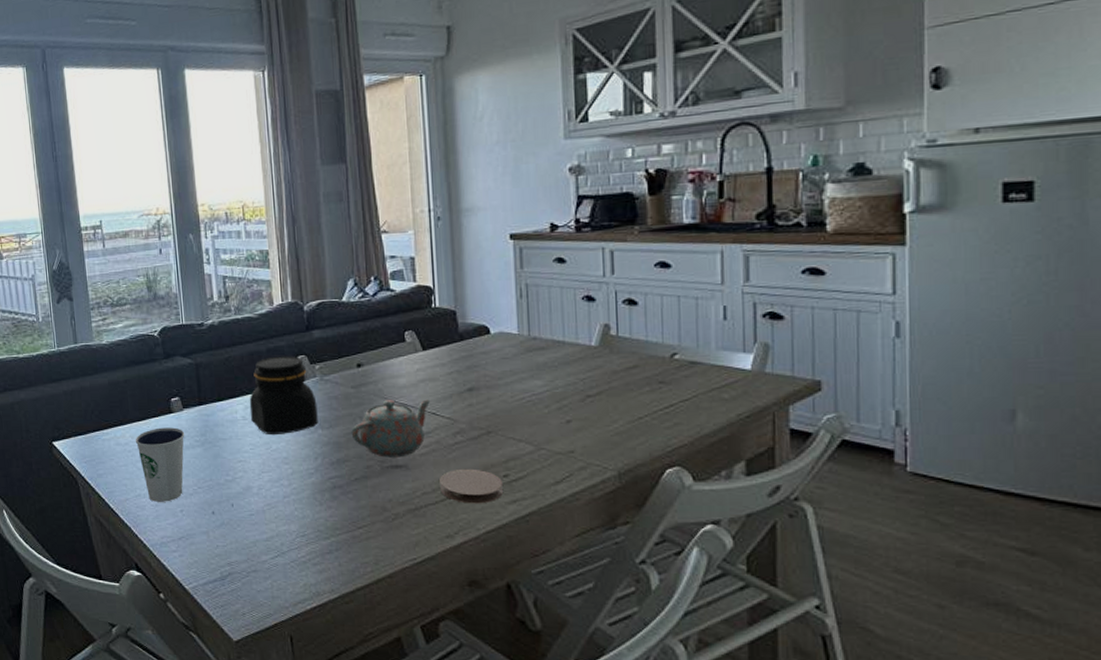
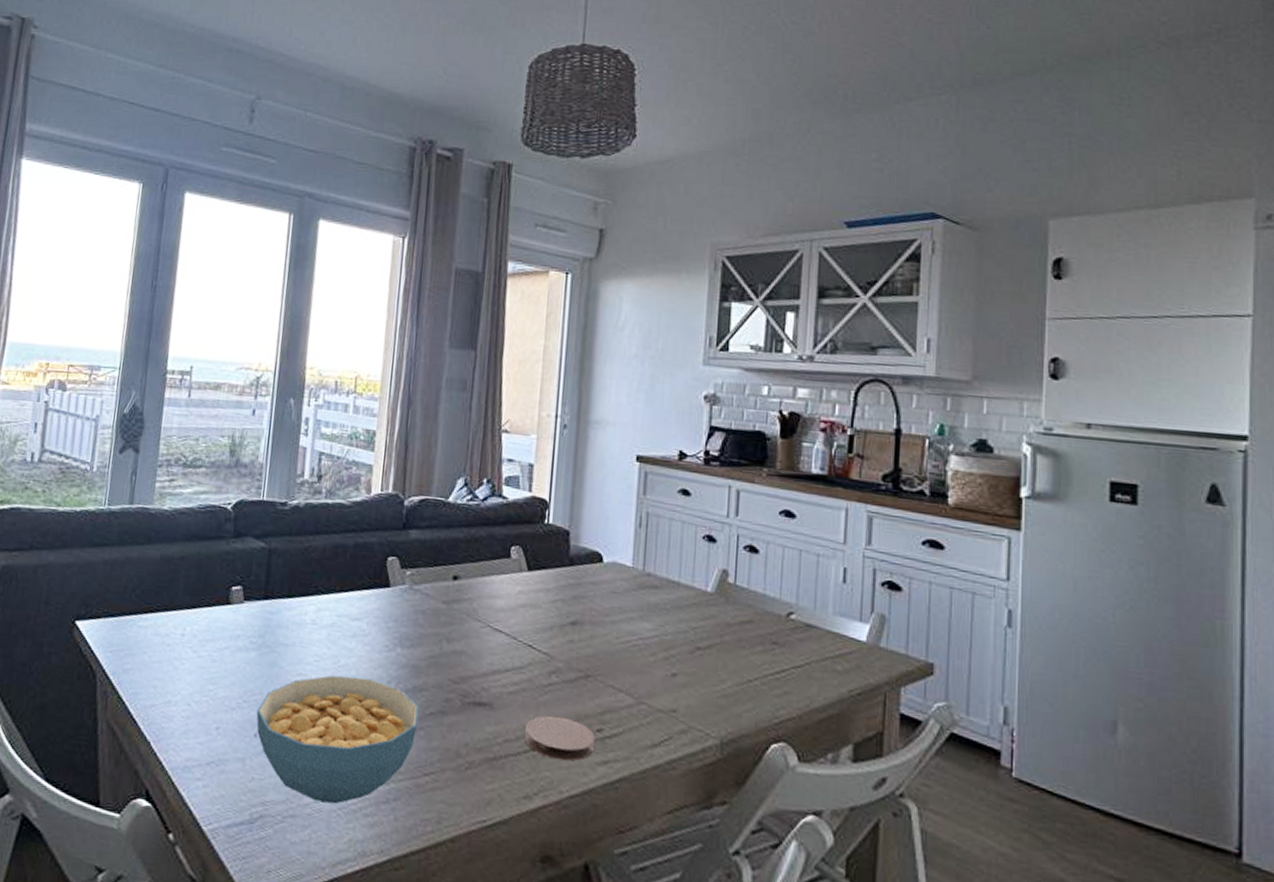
dixie cup: present [135,427,185,502] -> none [178,620,241,715]
cereal bowl: none [210,457,346,559] -> present [256,675,420,805]
jar: present [249,356,318,436] -> none [321,553,401,649]
teapot: present [351,399,431,458] -> none [434,622,529,694]

